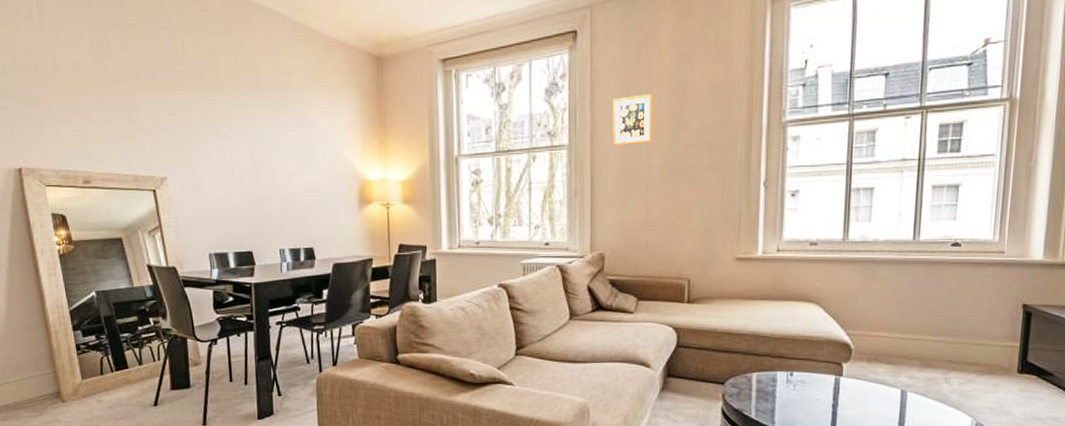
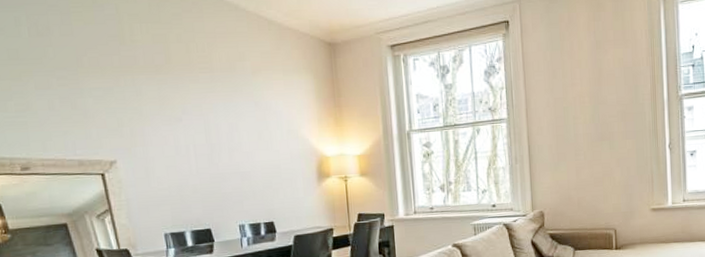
picture frame: present [613,94,653,147] -> none [543,74,577,119]

